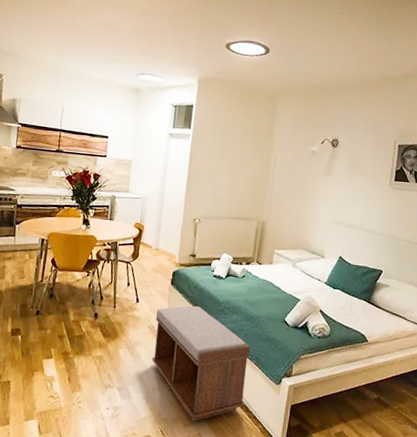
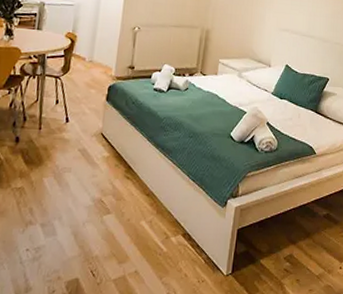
bench: present [152,305,250,422] -> none [83,123,193,257]

